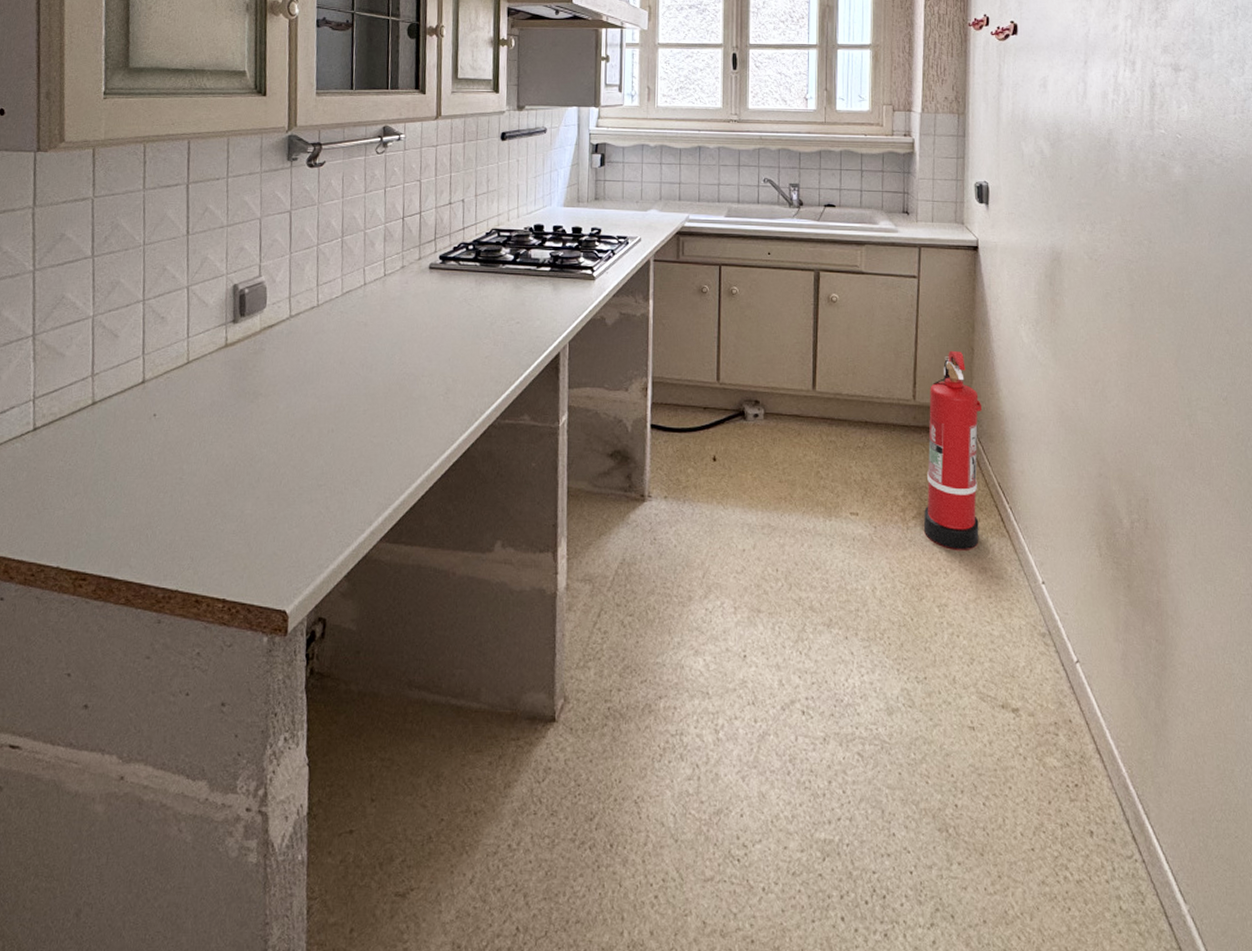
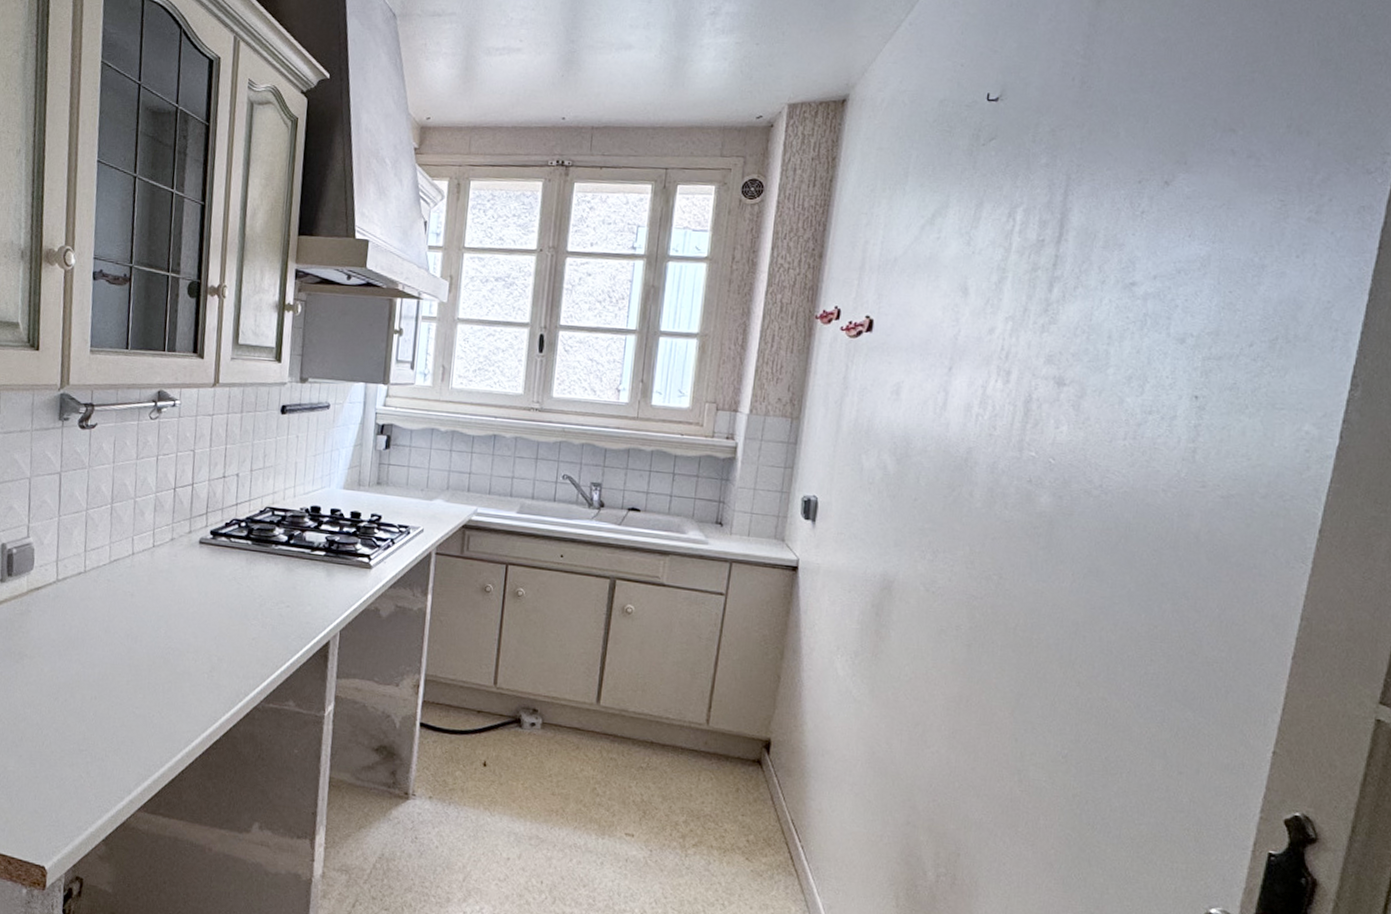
fire extinguisher: present [923,350,981,550] -> none [703,676,782,885]

